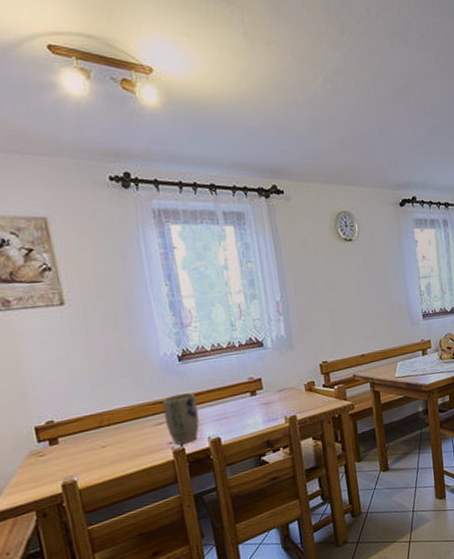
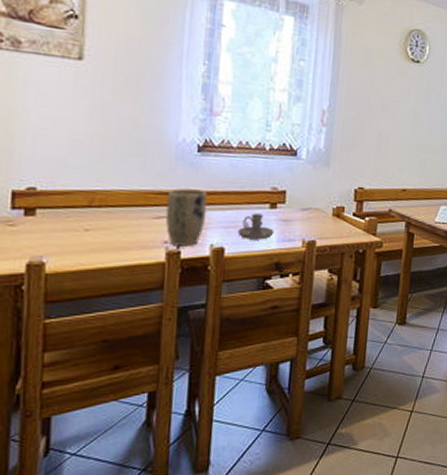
candle holder: none [228,402,259,427] -> present [237,213,274,240]

